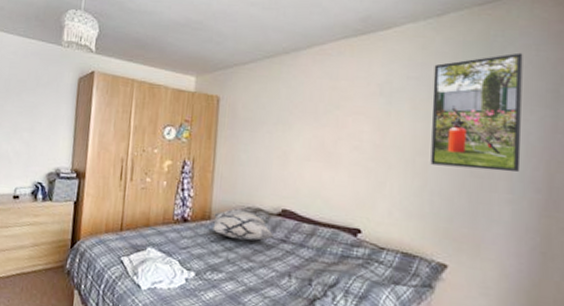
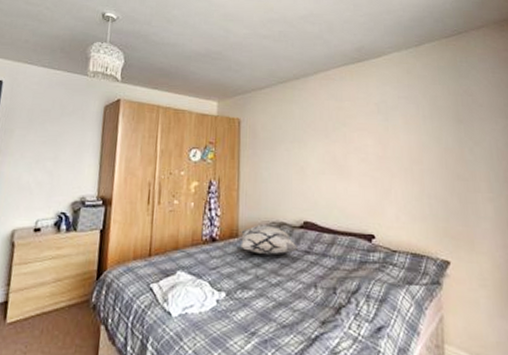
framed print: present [430,52,523,173] -> none [418,75,495,174]

